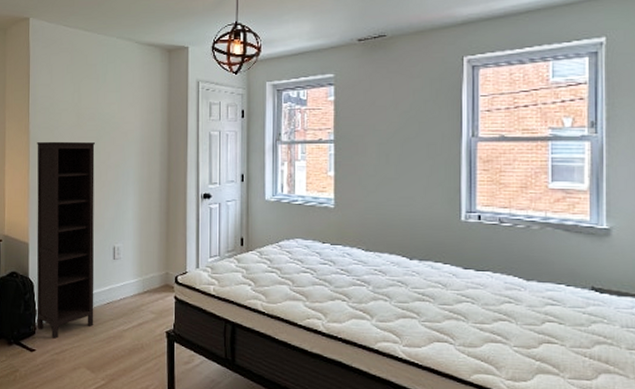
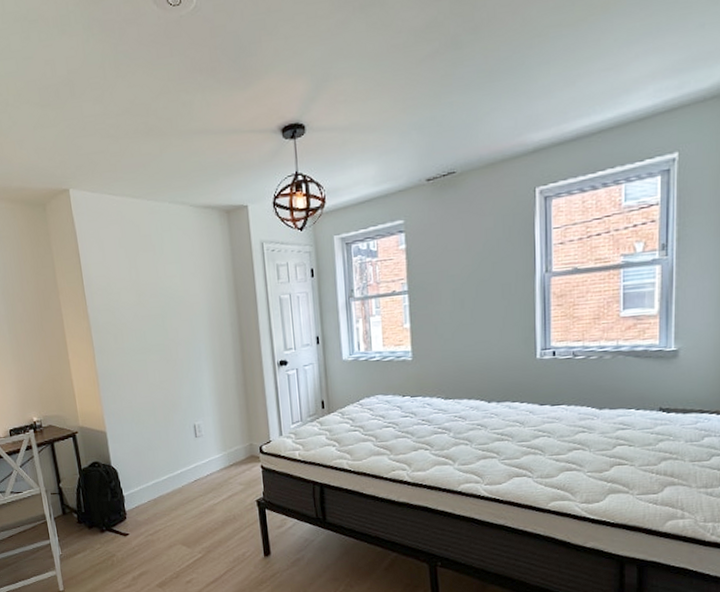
bookcase: present [36,141,95,339] -> none [98,320,184,521]

